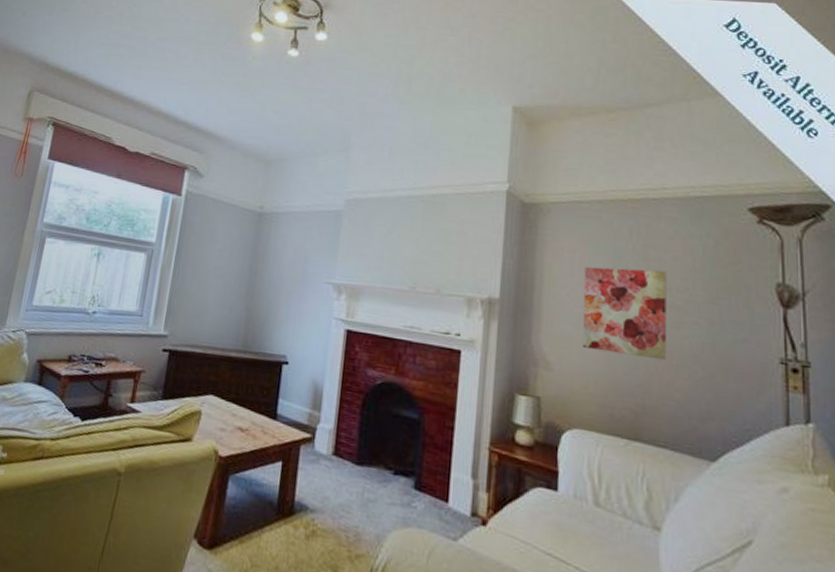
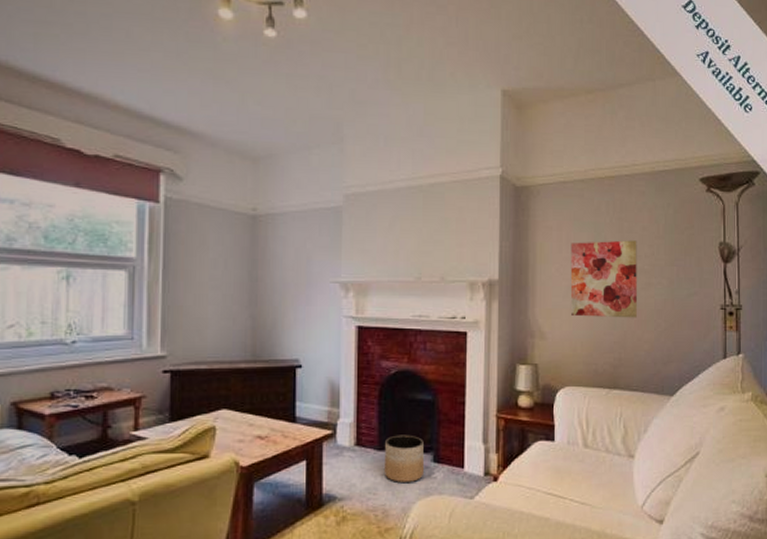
planter: none [361,451,406,508] -> present [385,434,425,484]

